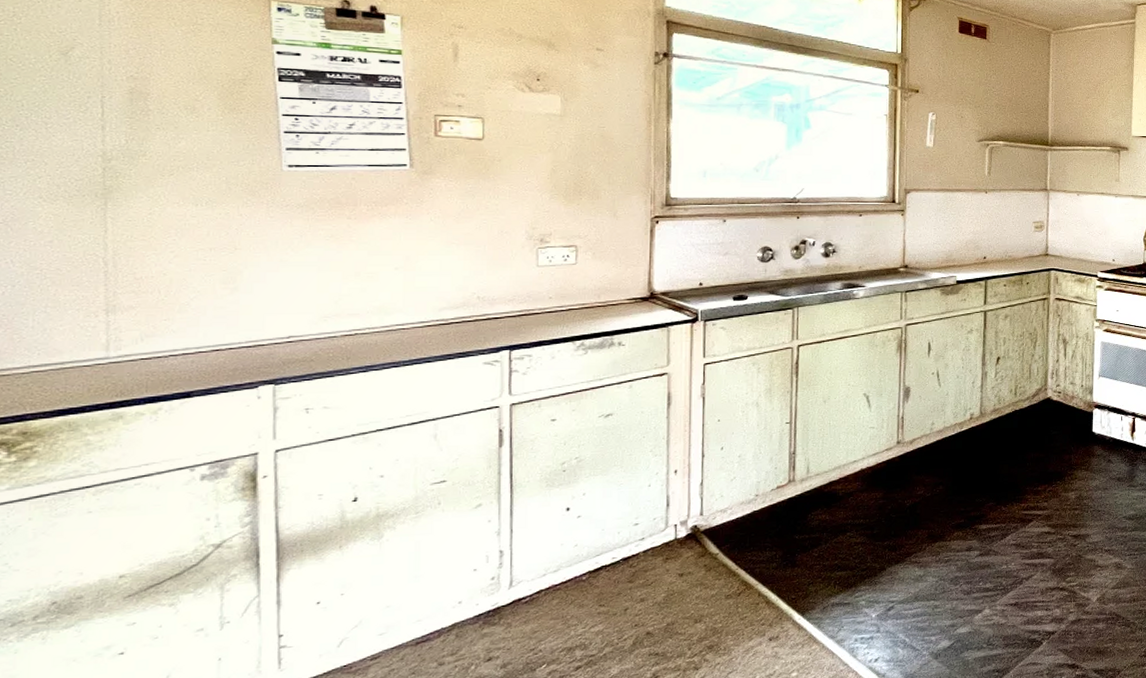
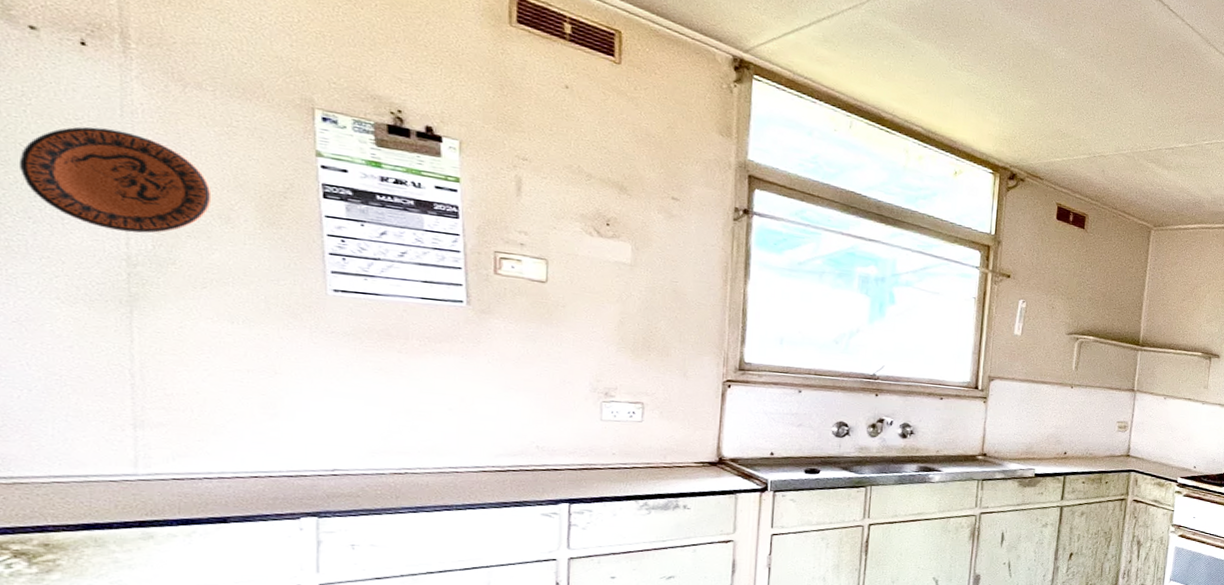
decorative plate: none [9,37,179,131] -> present [18,126,212,234]

